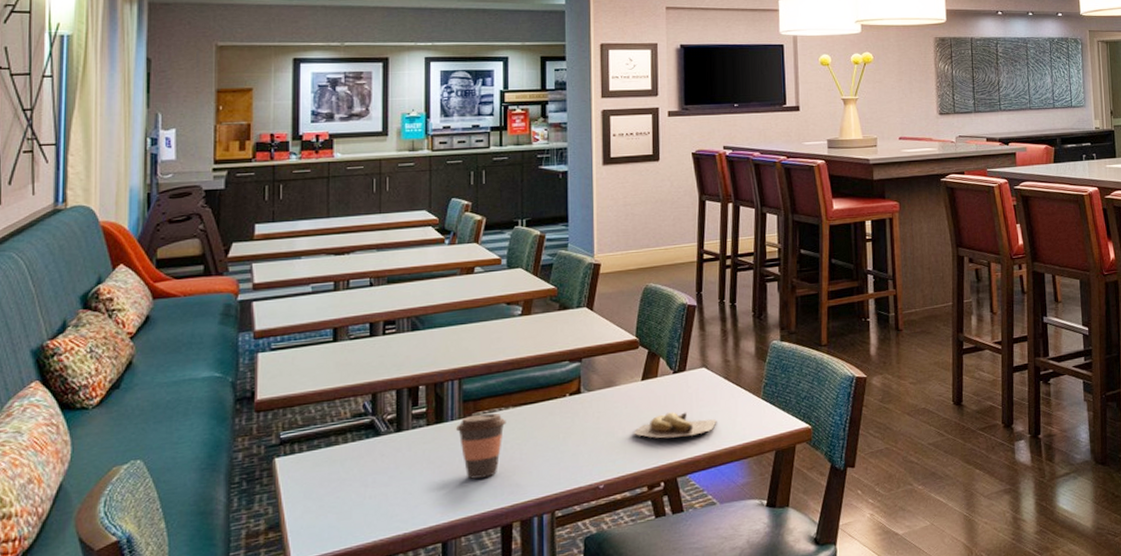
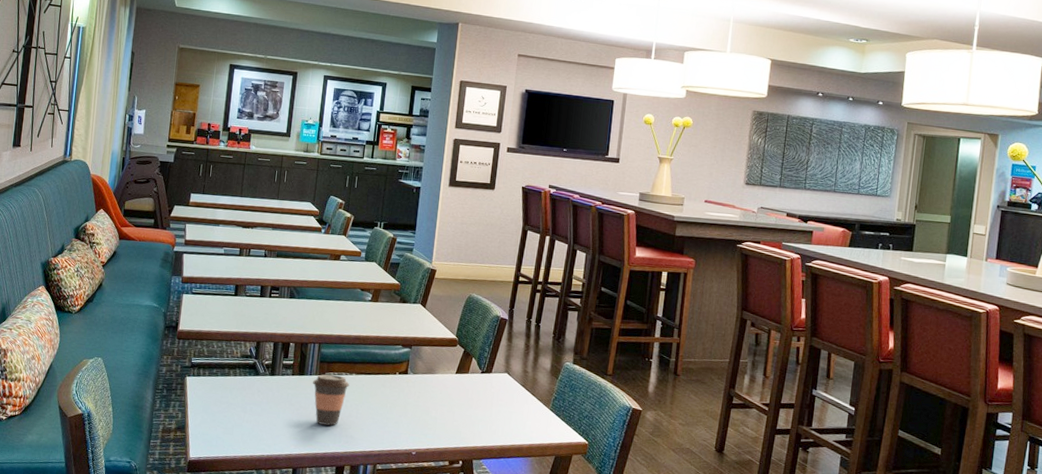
banana: present [634,412,717,439] -> none [444,404,511,429]

